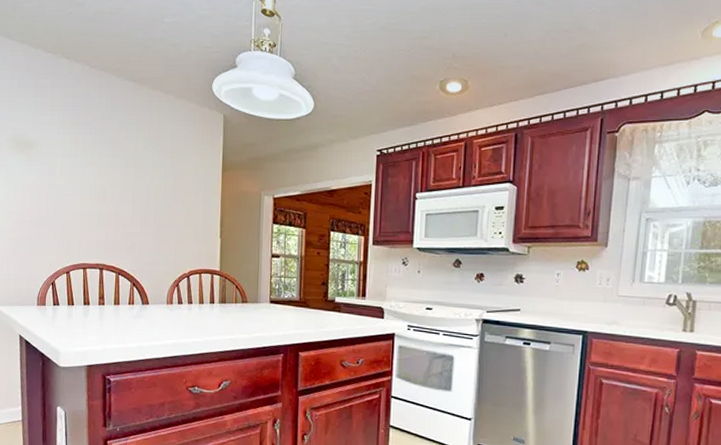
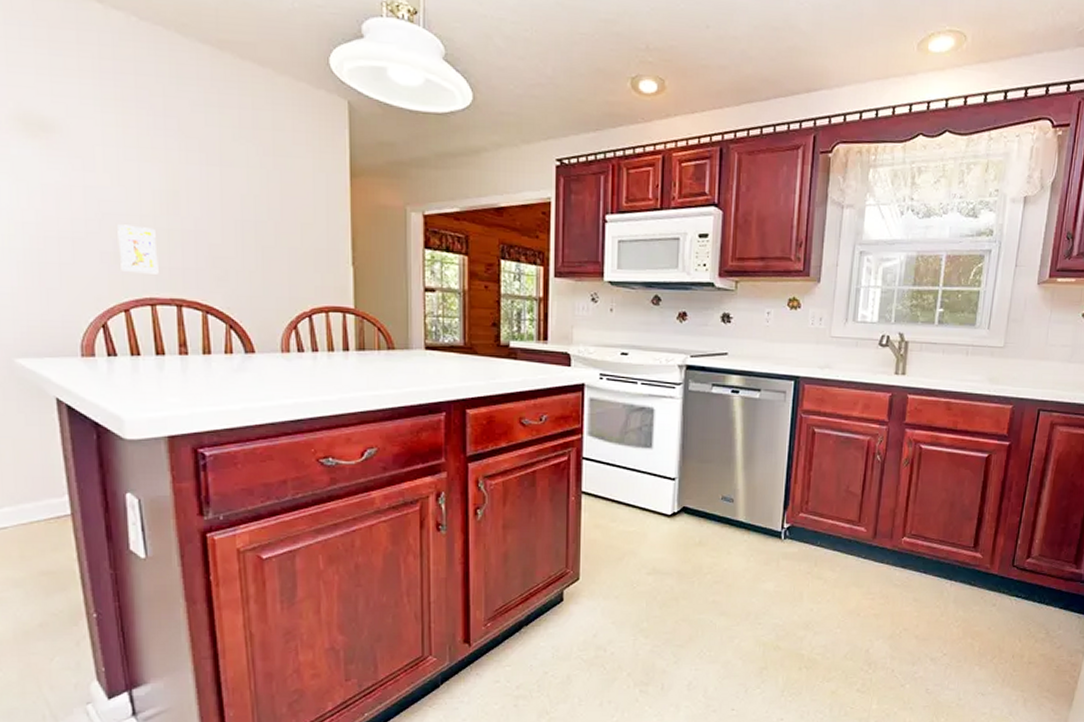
trading card display case: none [66,211,90,246] -> present [117,224,159,274]

